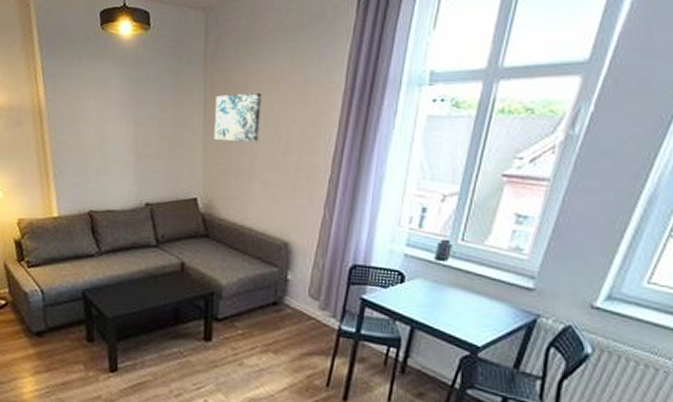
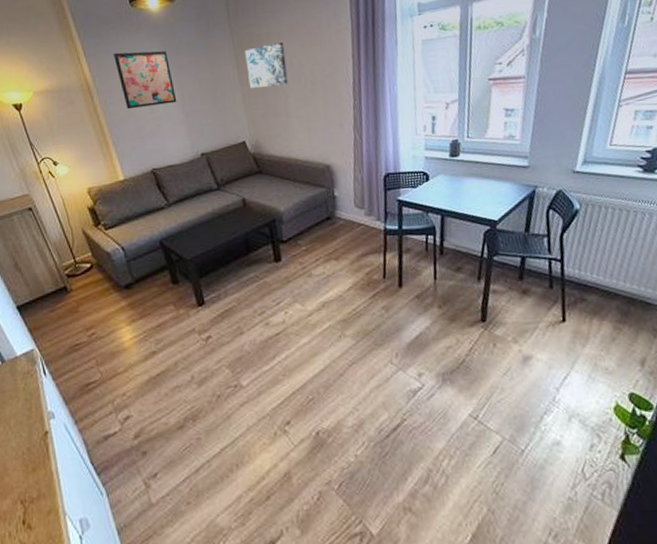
wall art: none [72,77,131,143] -> present [113,50,177,110]

